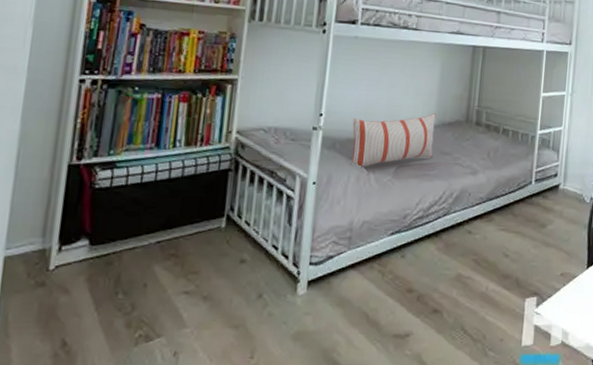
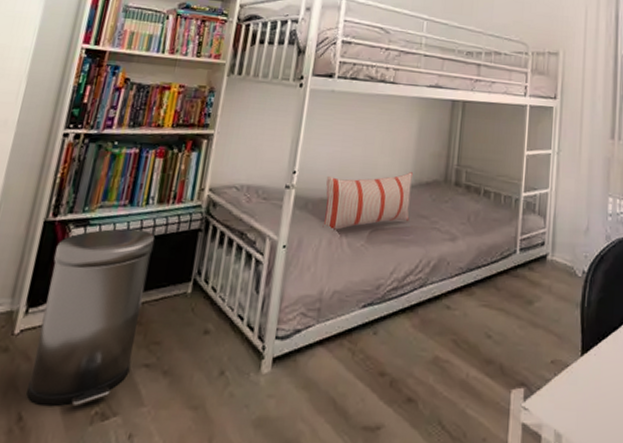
pedal bin: none [68,170,185,333] -> present [26,228,155,407]

